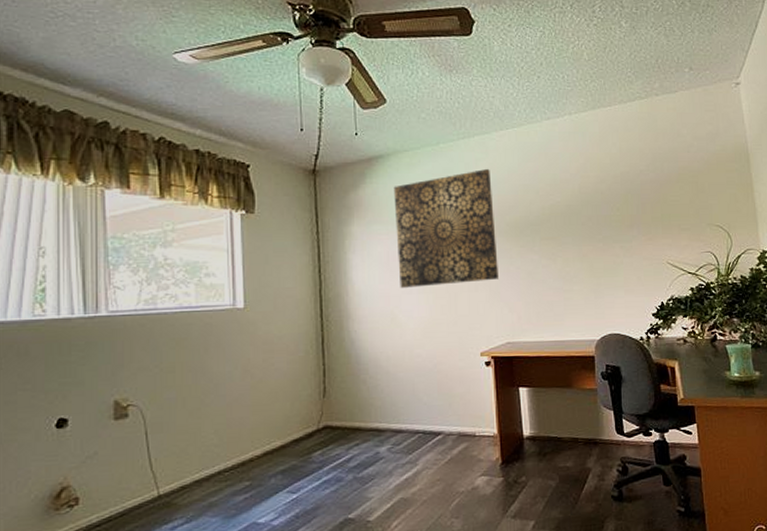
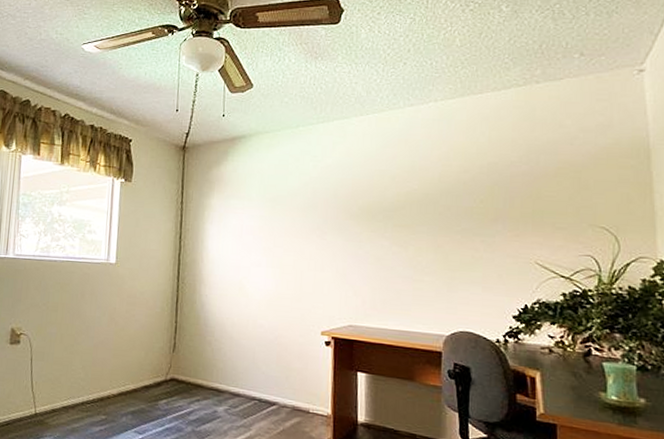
wall art: present [393,168,498,288] -> none [250,152,347,262]

